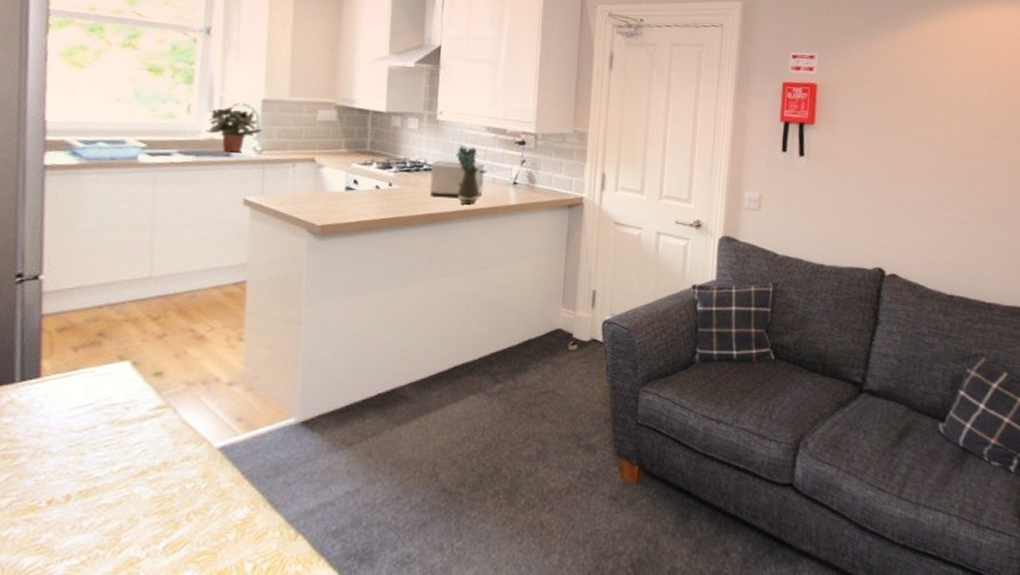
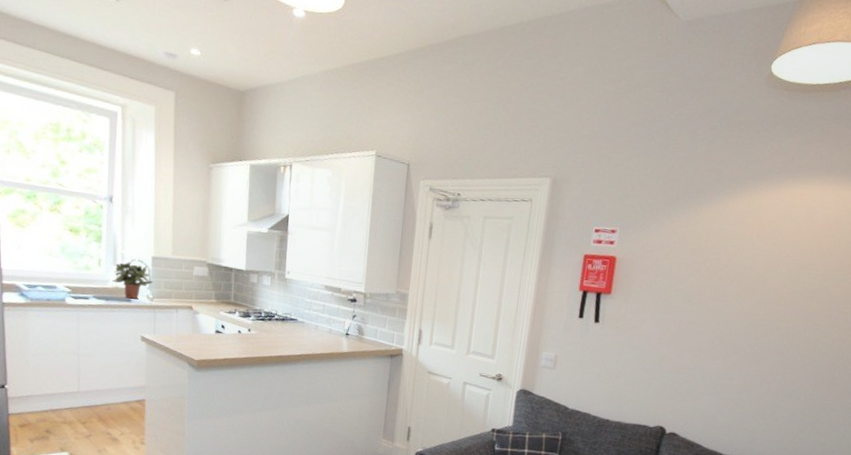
toaster: present [429,160,488,198] -> none [279,312,325,344]
vase: present [456,145,480,205] -> none [300,300,319,351]

